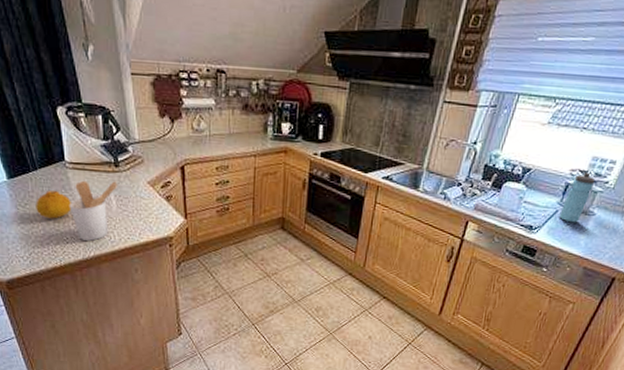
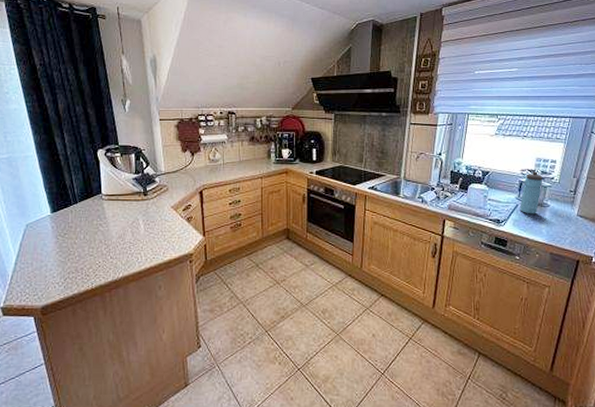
fruit: present [36,191,71,219] -> none [73,221,105,246]
utensil holder: present [70,180,118,241] -> none [103,208,146,263]

